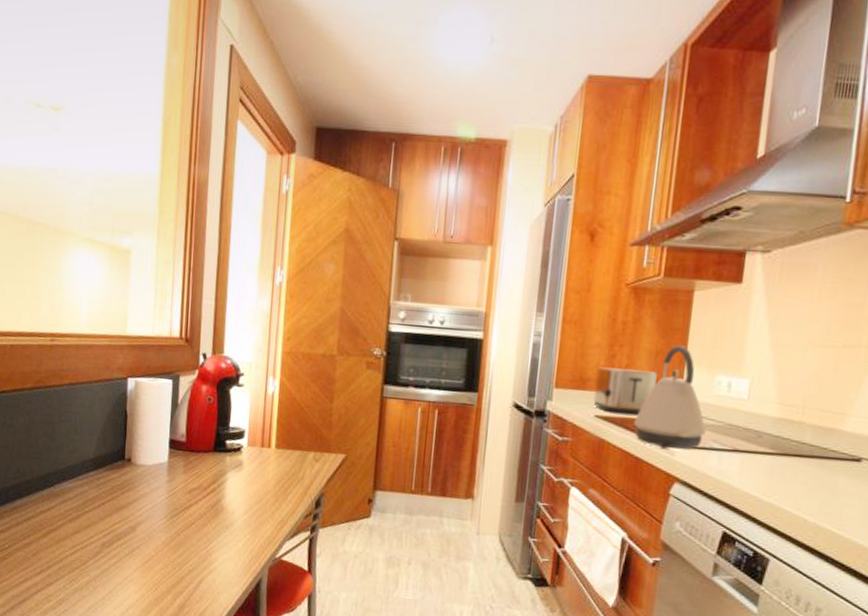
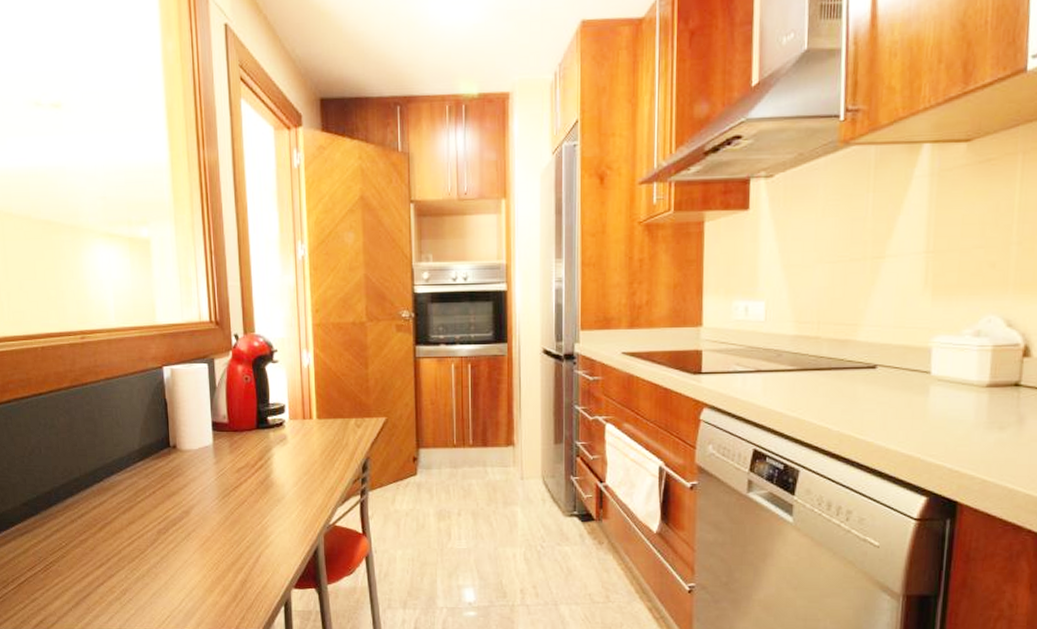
toaster: present [593,367,657,415] -> none [619,303,677,348]
kettle: present [633,345,706,450] -> none [659,276,728,376]

